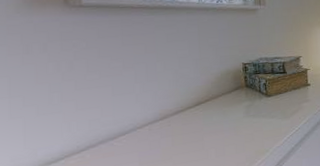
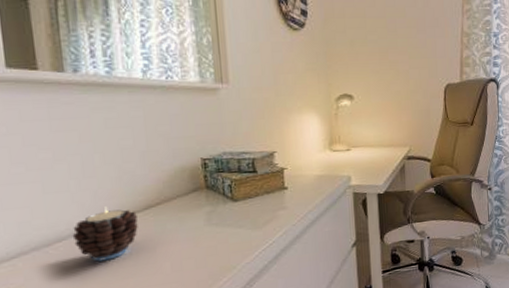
candle: none [134,104,190,151] -> present [72,207,138,262]

